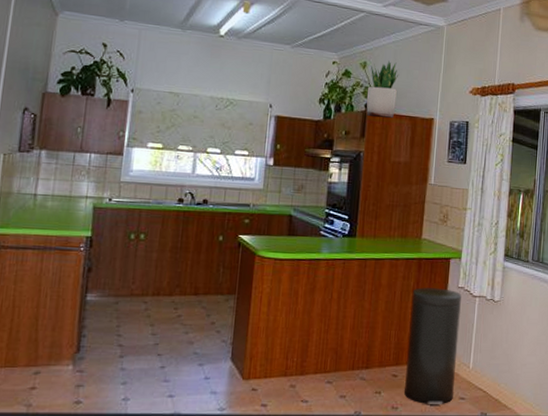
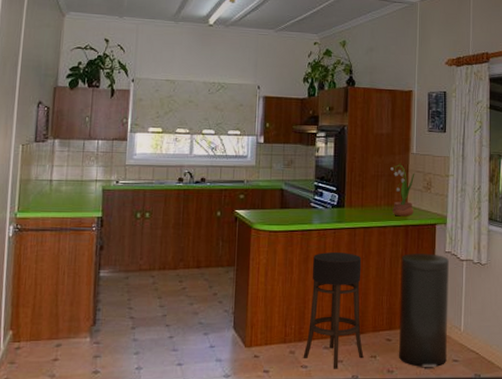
bar stool: none [304,283,371,404] -> present [303,252,364,369]
planter: present [366,60,399,119] -> none [347,38,377,93]
potted flower: none [405,193,432,250] -> present [390,163,415,217]

